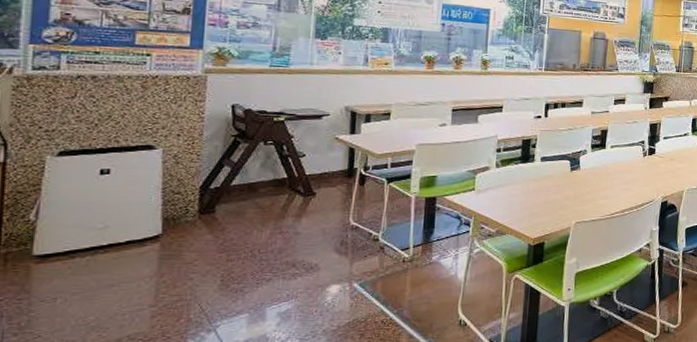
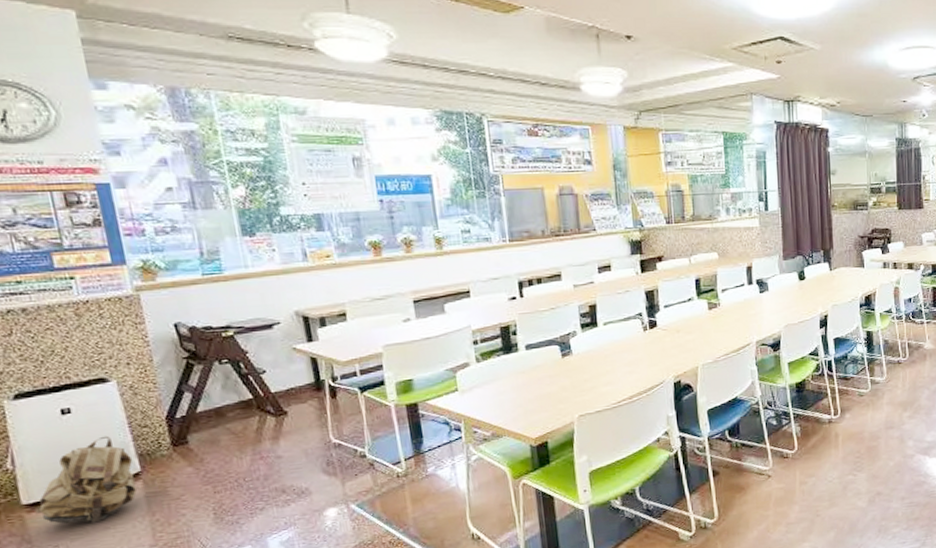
backpack: none [43,198,156,279] -> present [34,435,137,524]

